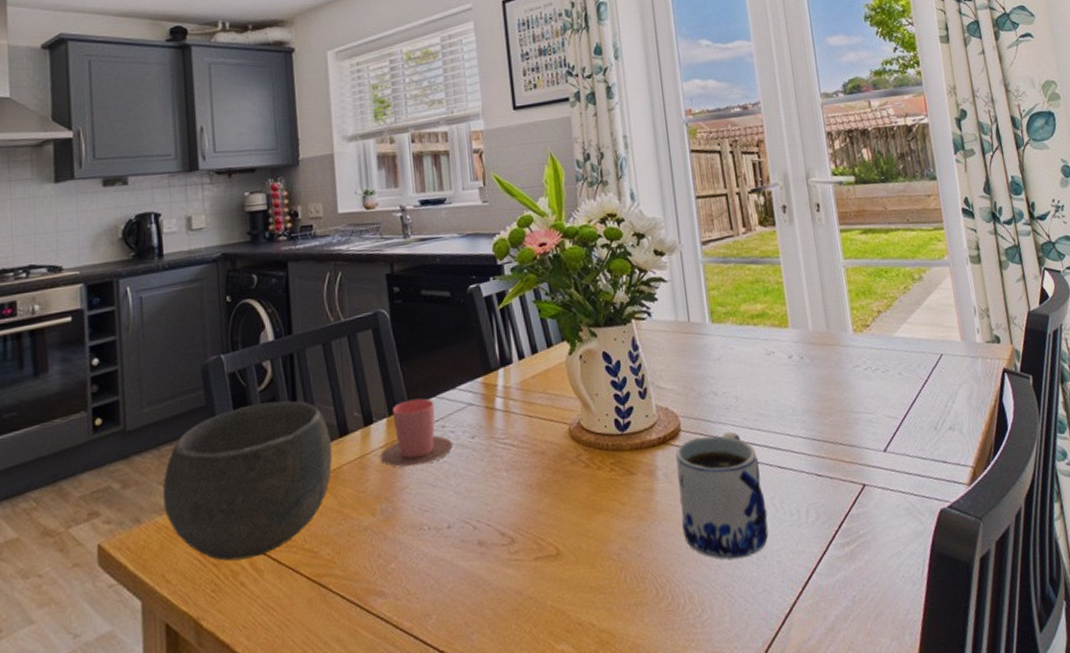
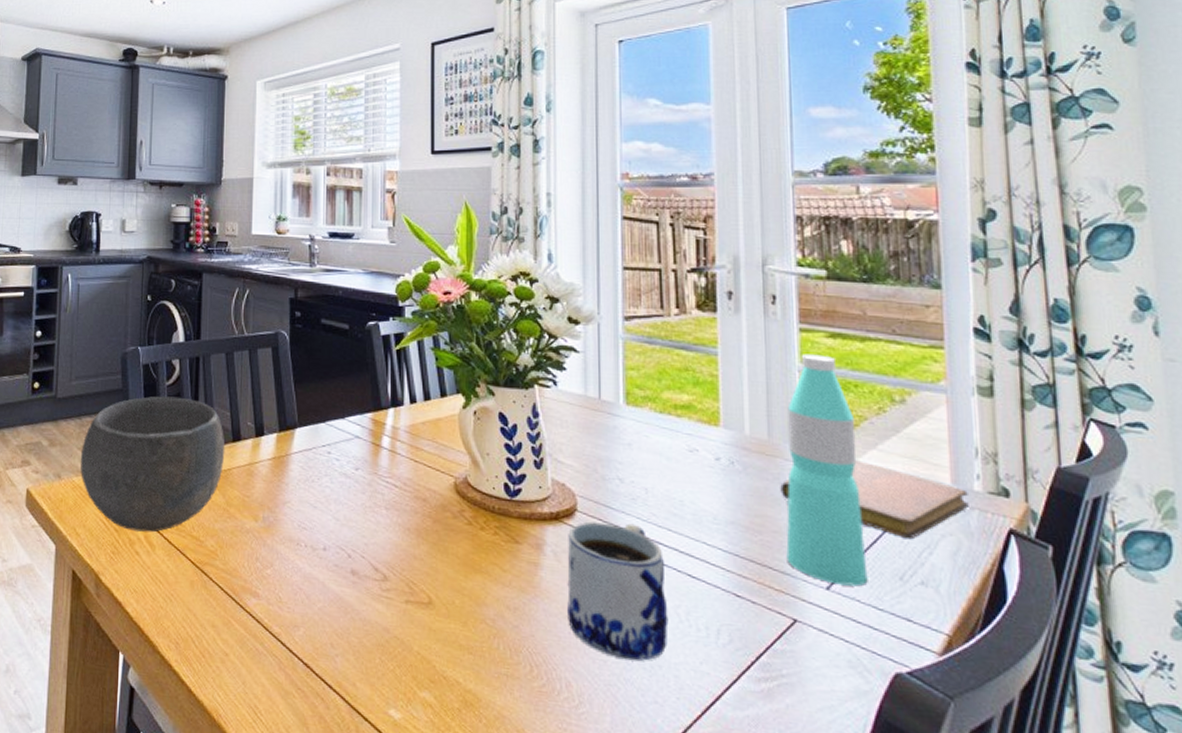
cup: present [380,398,453,467] -> none [267,420,337,485]
water bottle: none [838,249,913,446] -> present [786,354,868,587]
notebook: none [840,335,975,394] -> present [780,460,969,540]

